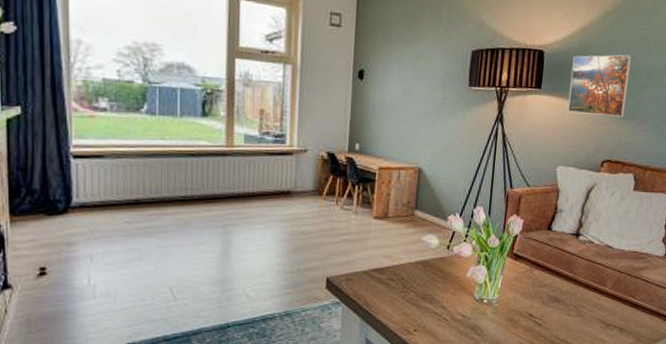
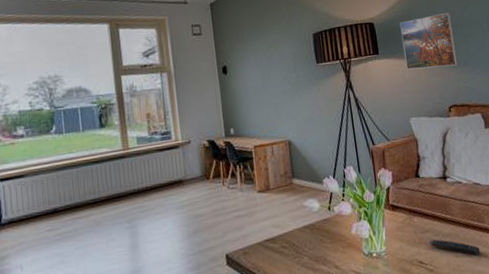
remote control: none [544,295,594,318] -> present [429,239,480,257]

